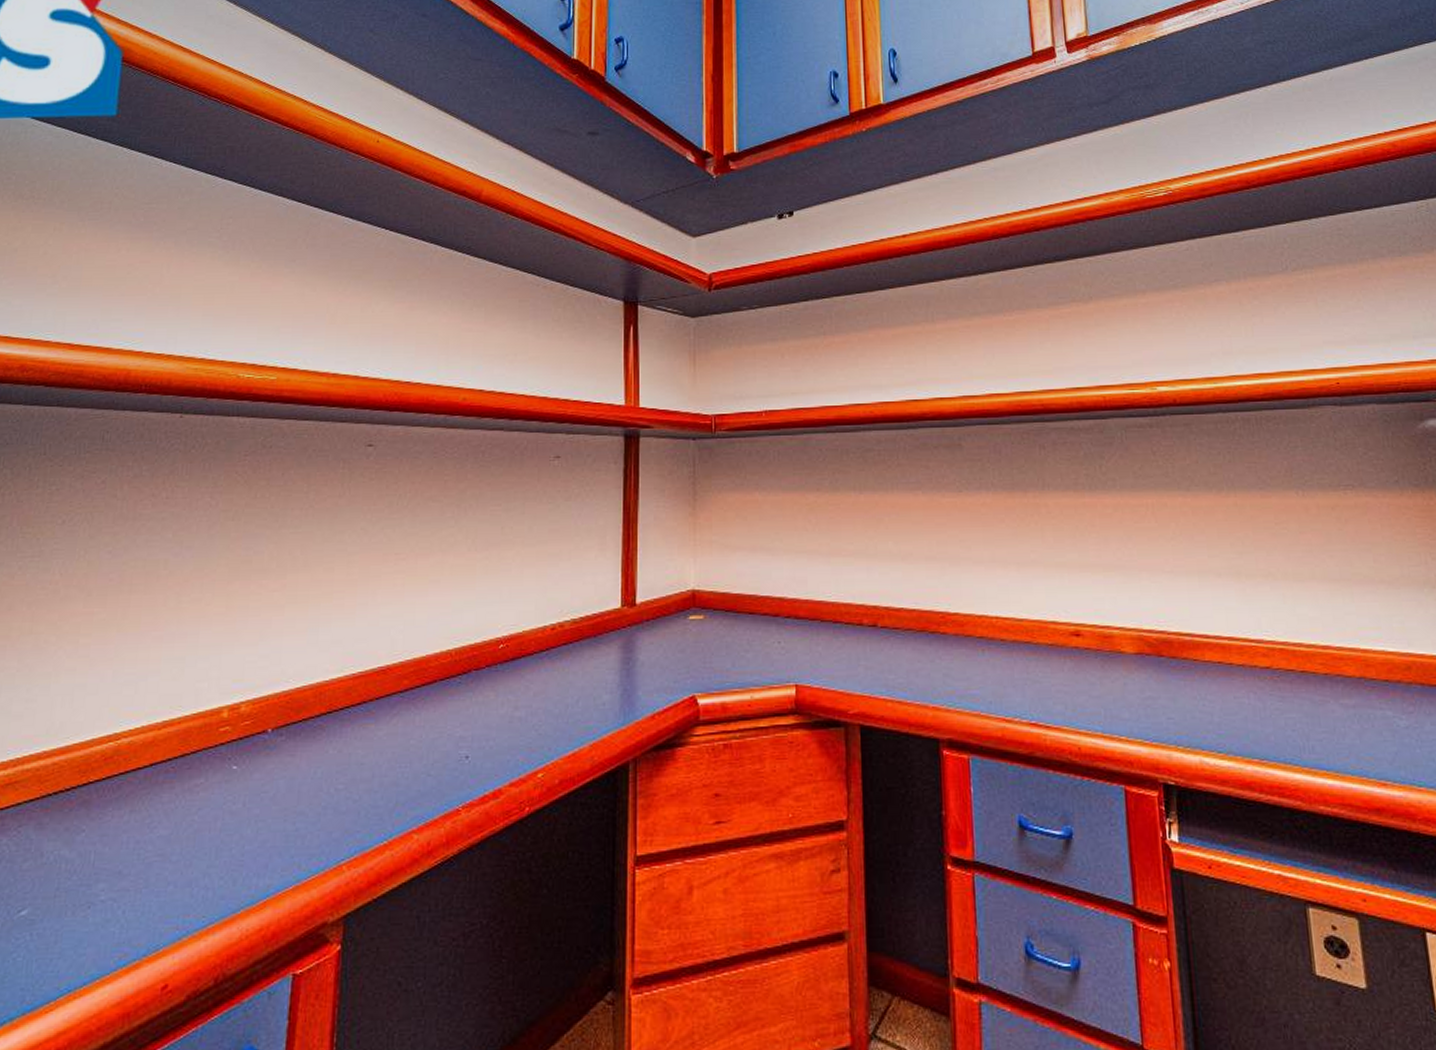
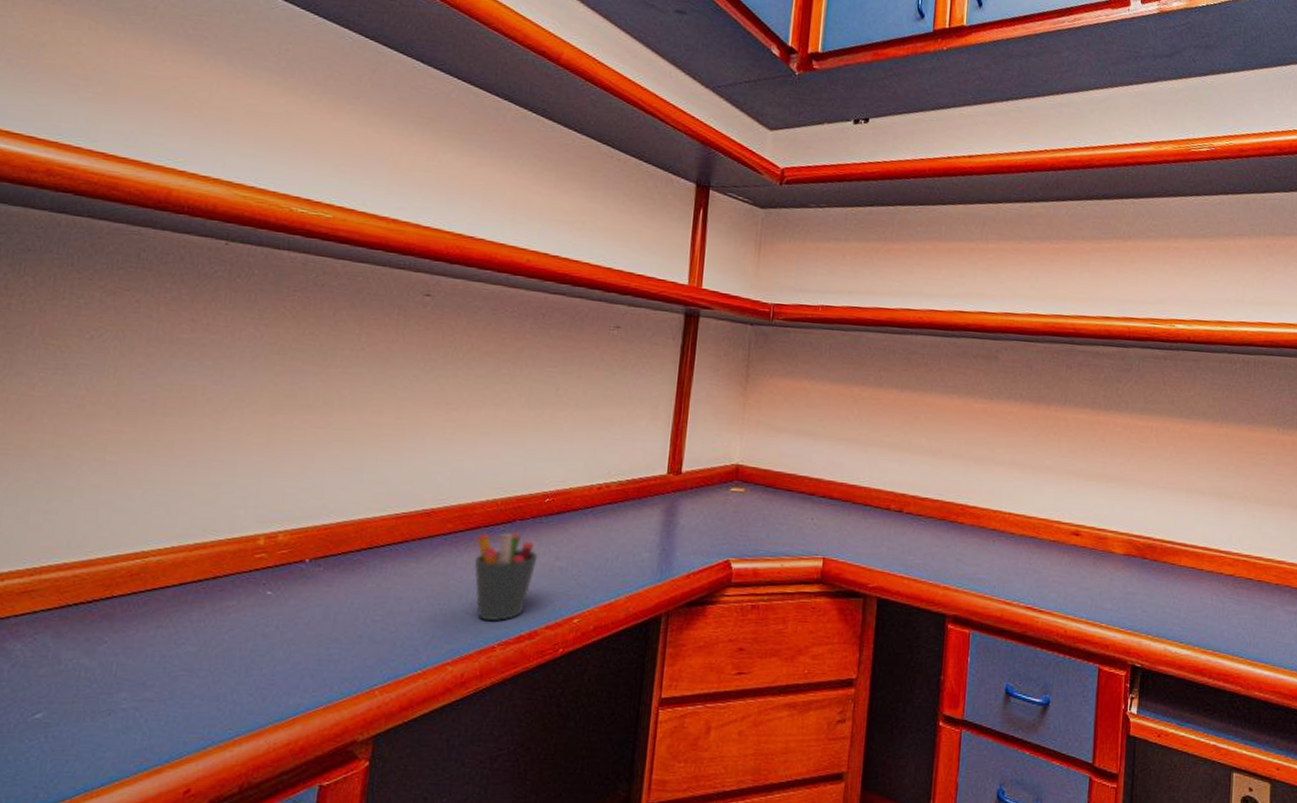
pen holder: none [432,685,496,783] -> present [474,532,538,621]

